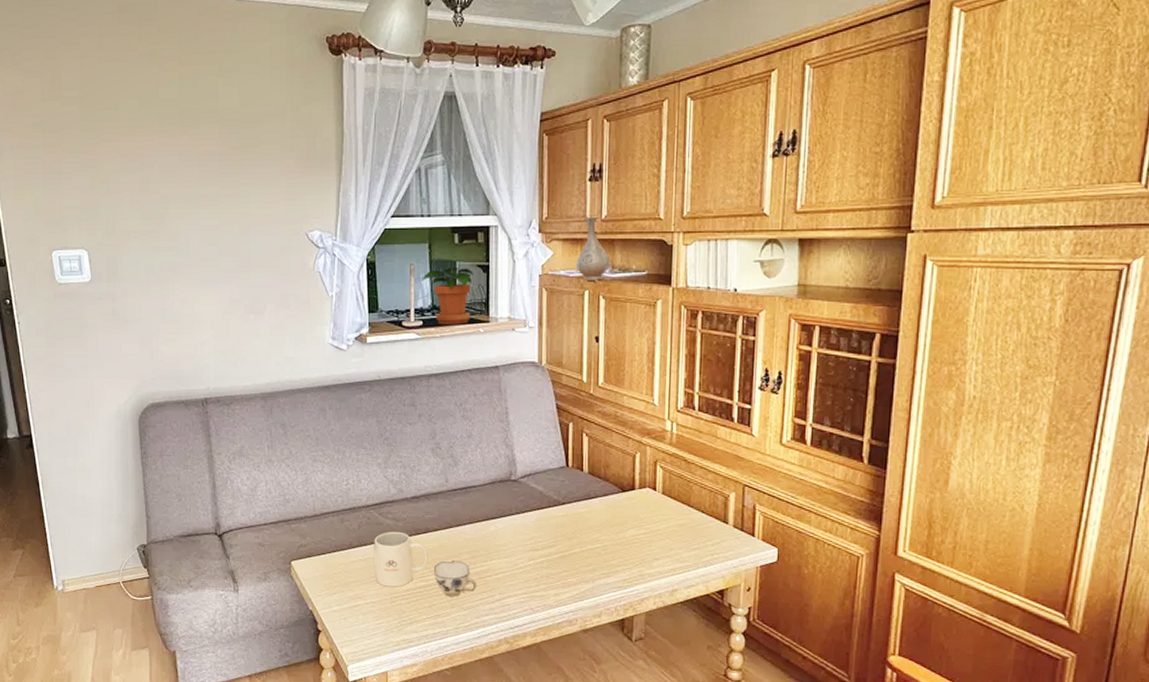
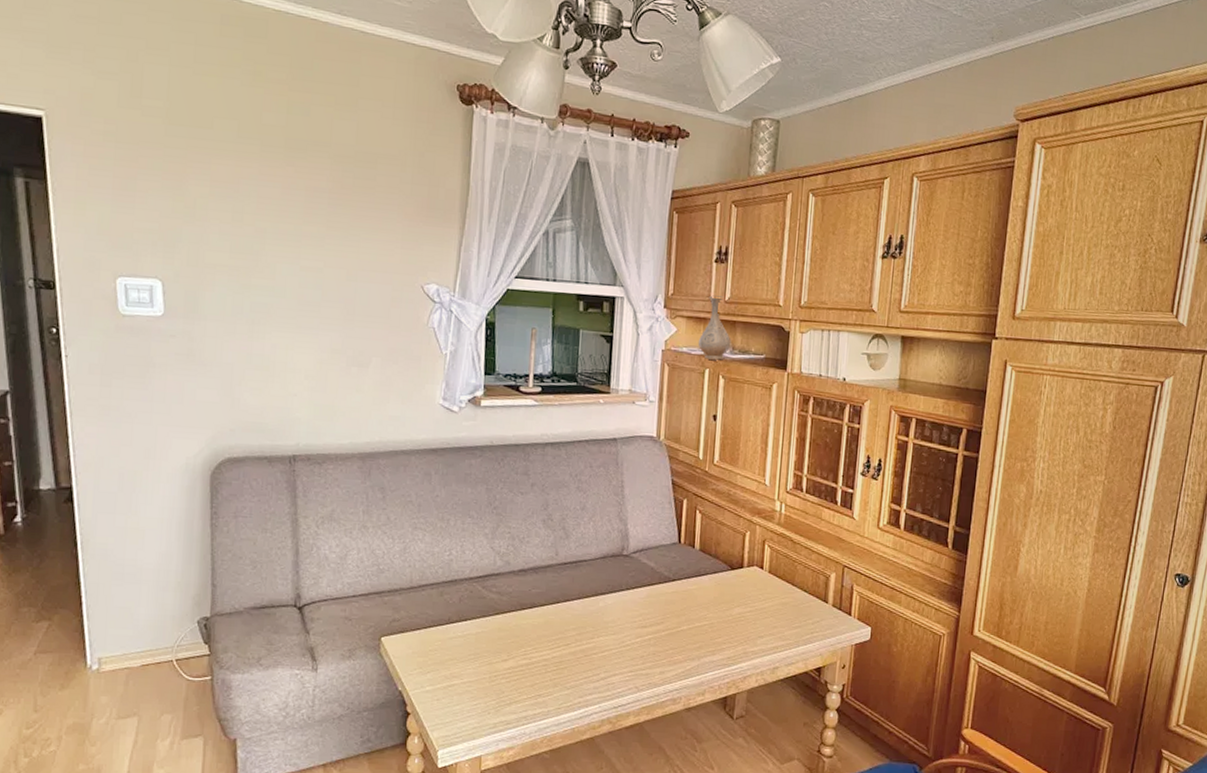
mug: present [374,531,428,587] -> none [473,605,533,666]
potted plant: present [422,268,474,325] -> none [543,335,598,394]
teacup: present [433,561,477,597] -> none [537,637,583,676]

